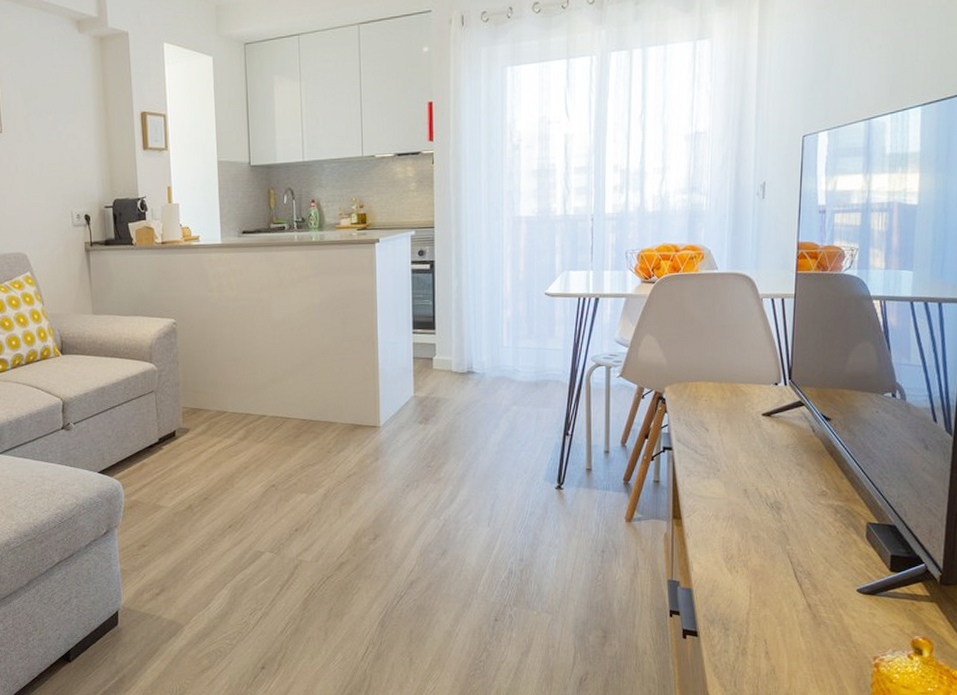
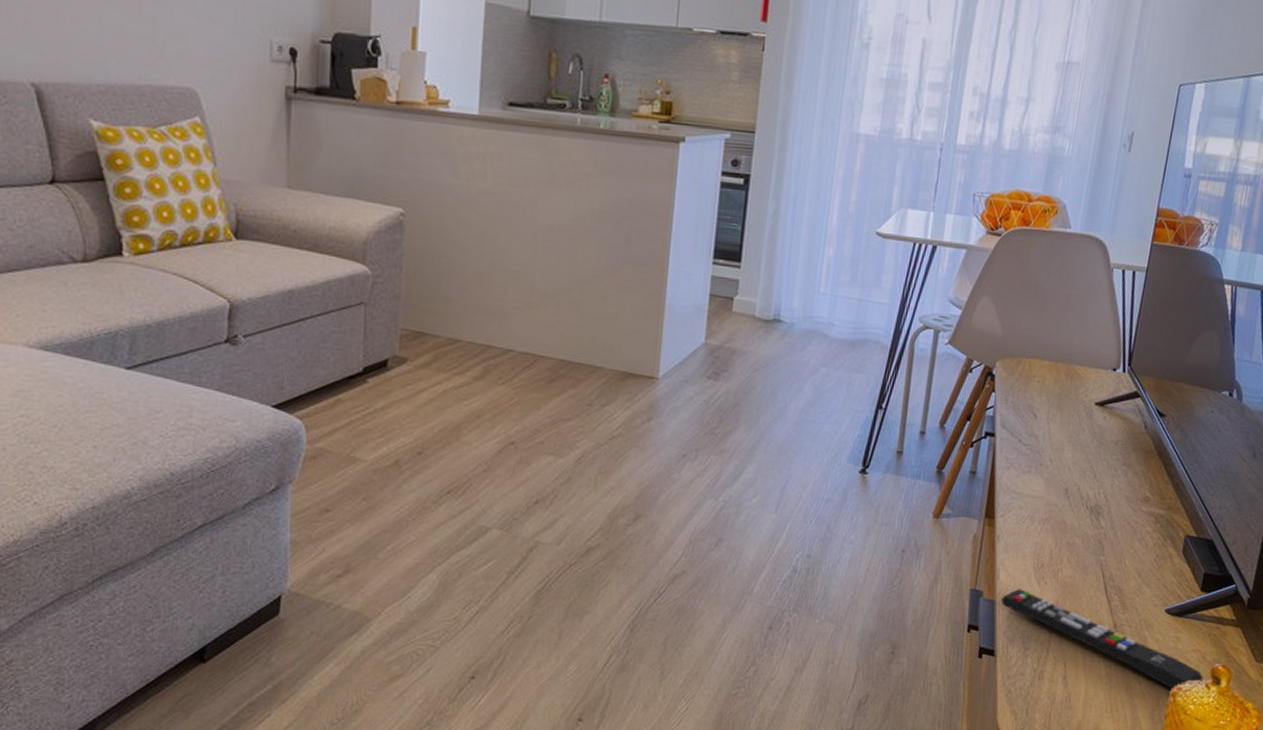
remote control: none [697,578,904,662] -> present [1001,589,1203,691]

